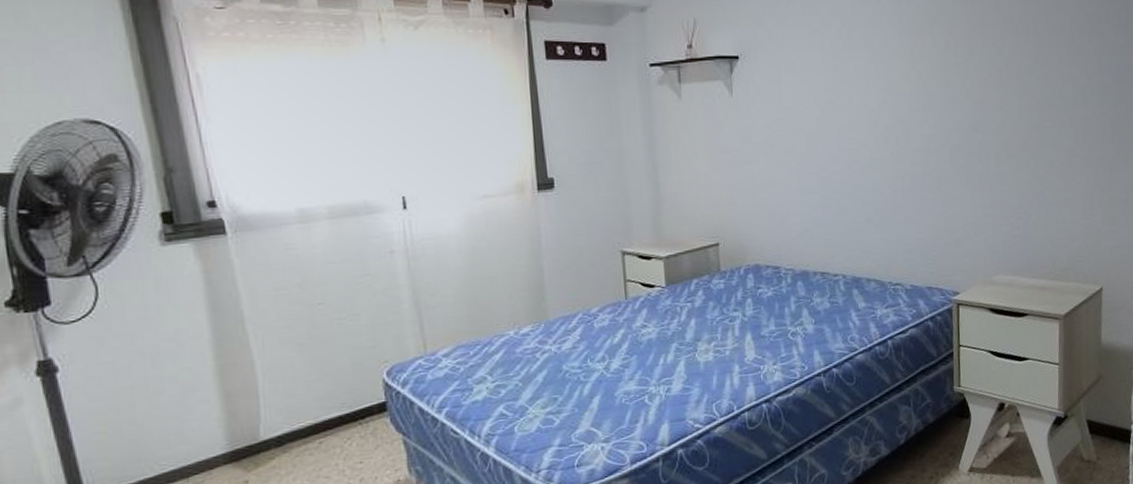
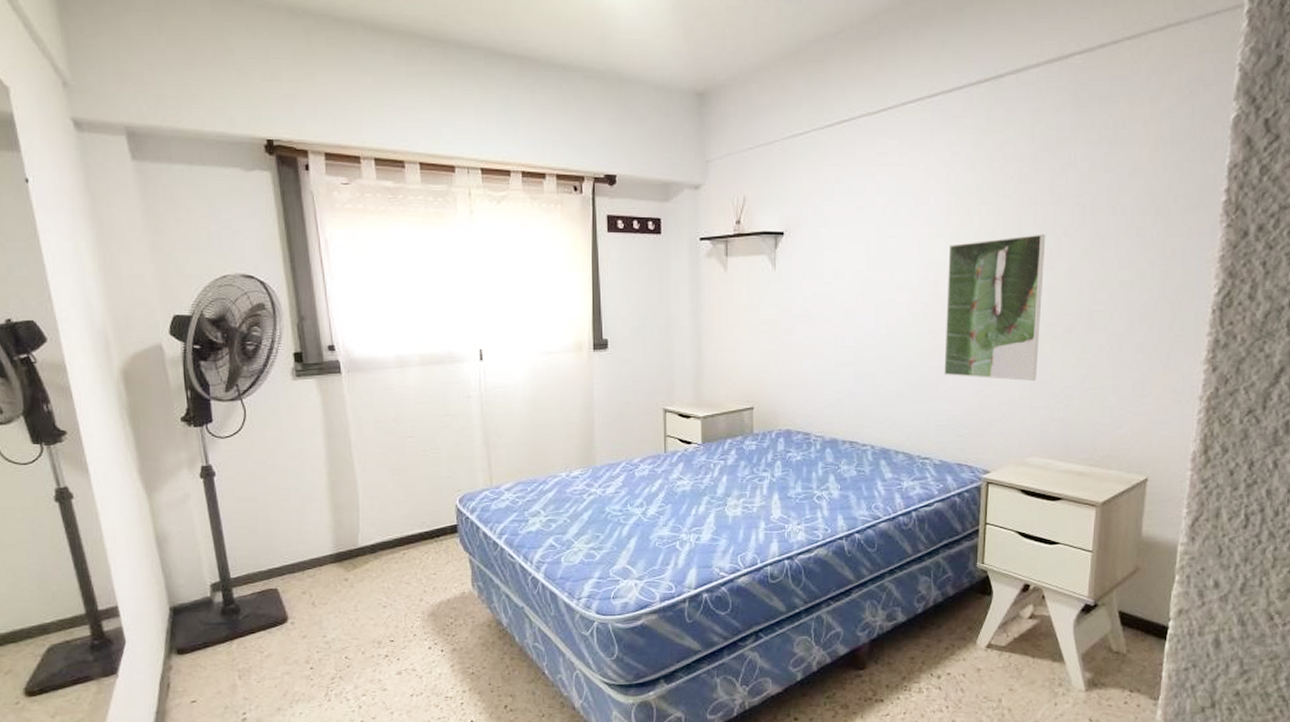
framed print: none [904,53,996,200] -> present [944,234,1046,381]

